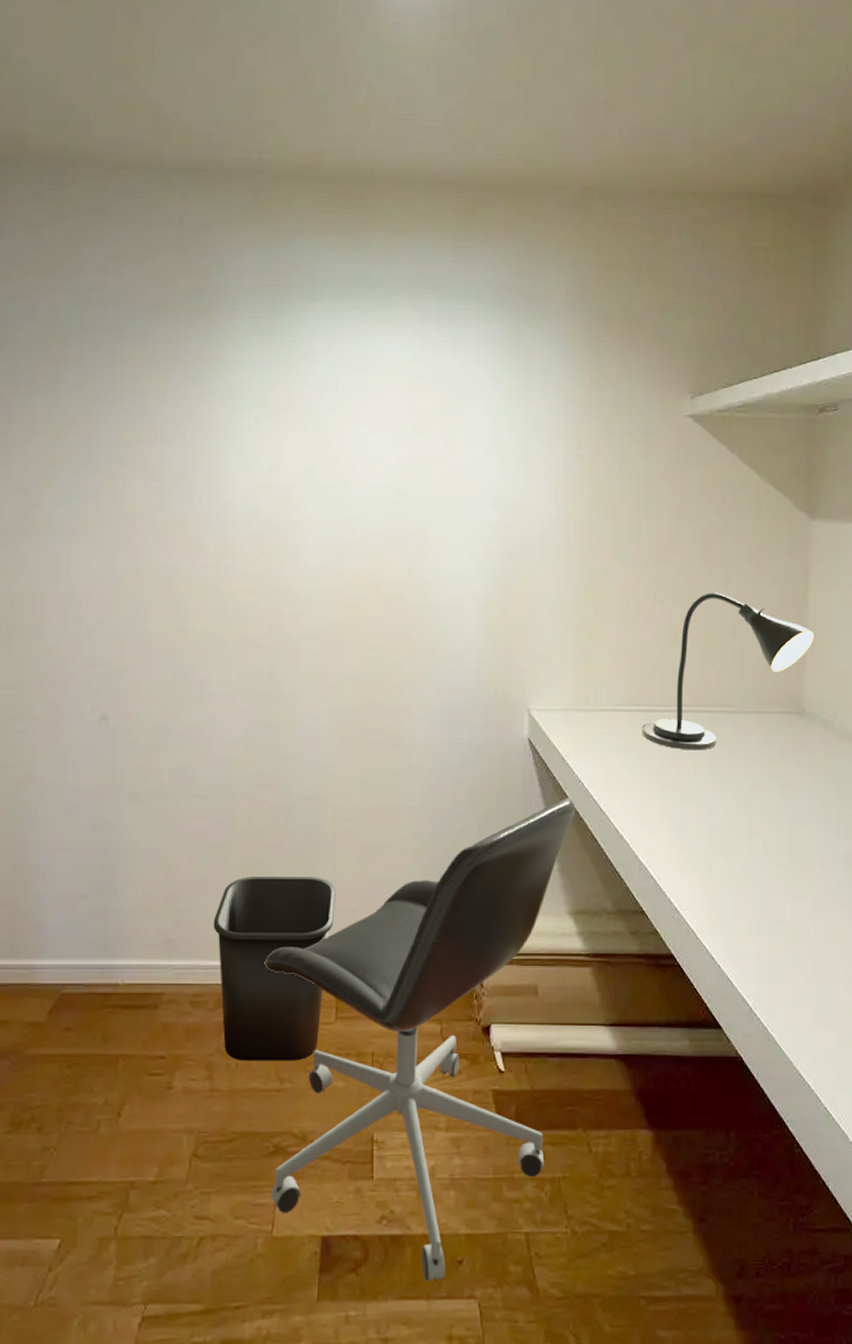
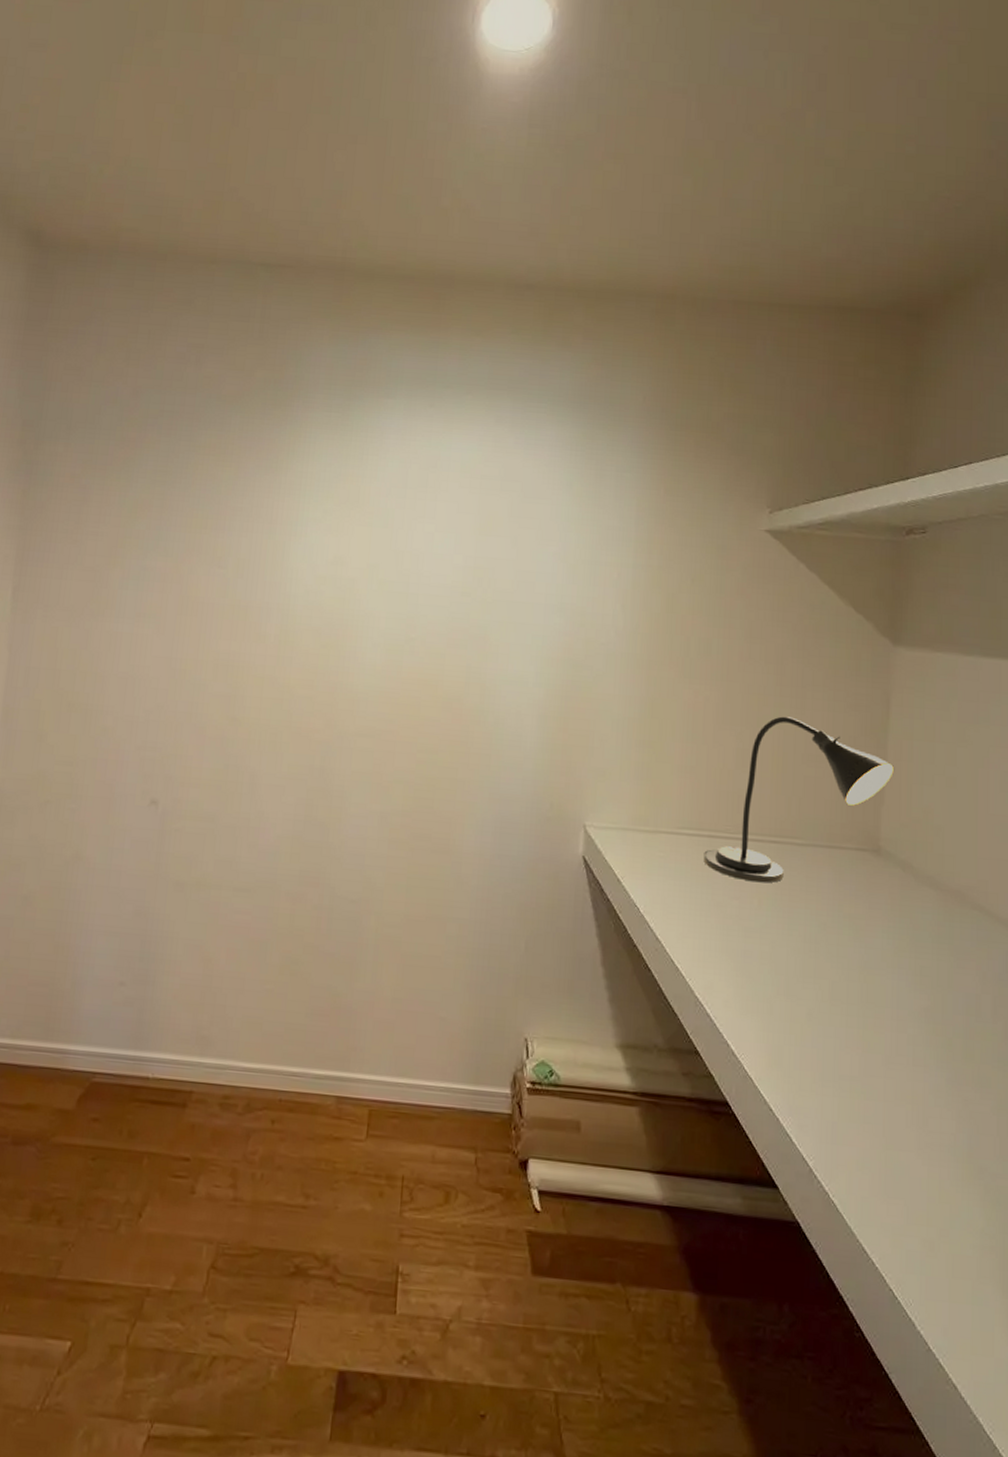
waste bin: present [213,877,336,1061] -> none [247,977,375,1178]
office chair: present [264,797,576,1281] -> none [288,921,630,1435]

